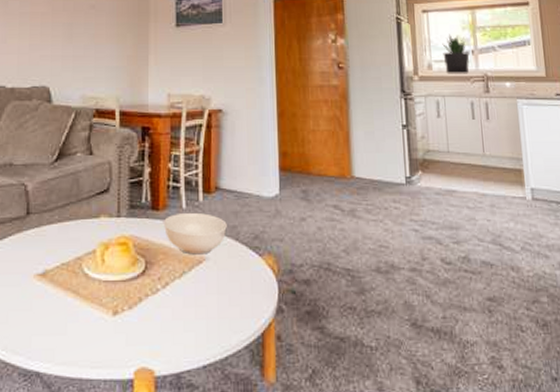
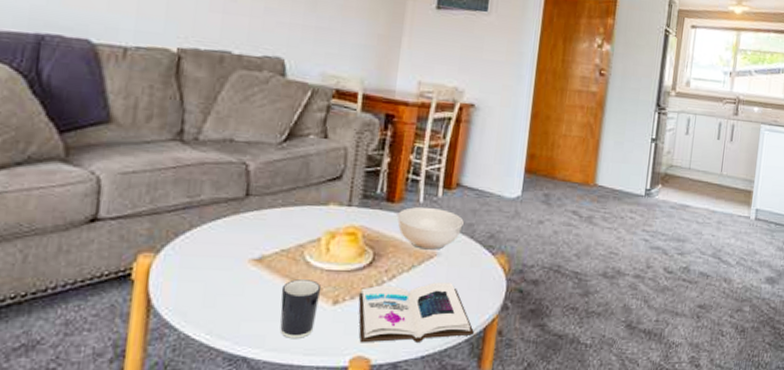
mug: none [65,291,101,351] -> present [280,279,322,338]
book: none [136,287,252,354] -> present [358,282,474,343]
planter: present [442,34,470,74] -> none [702,52,727,95]

